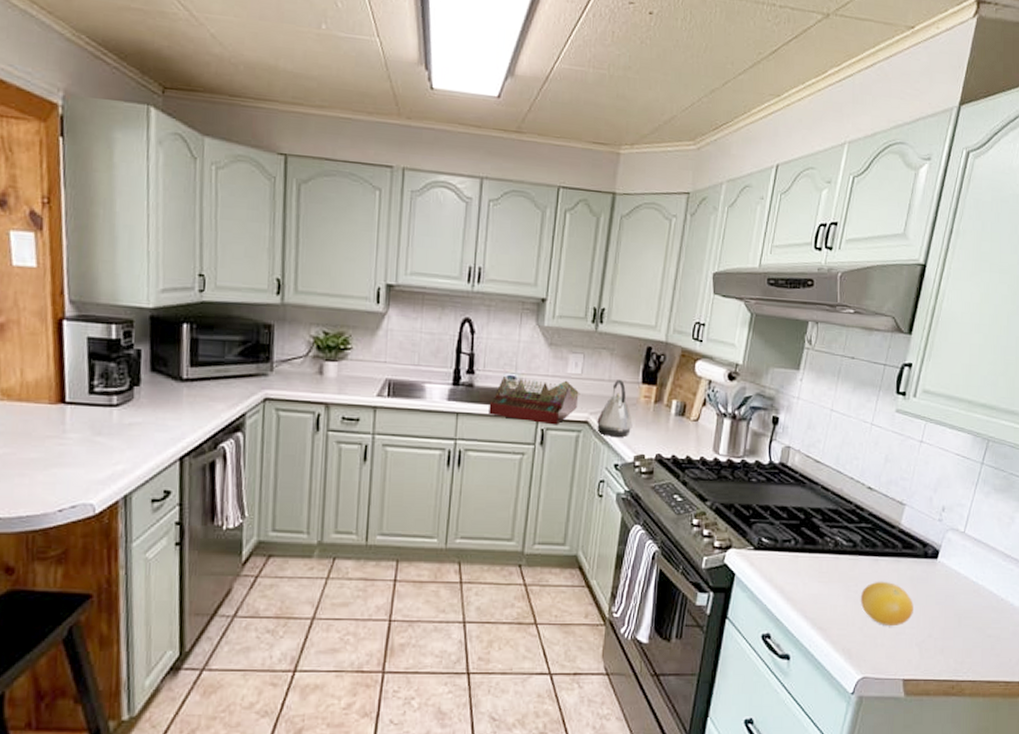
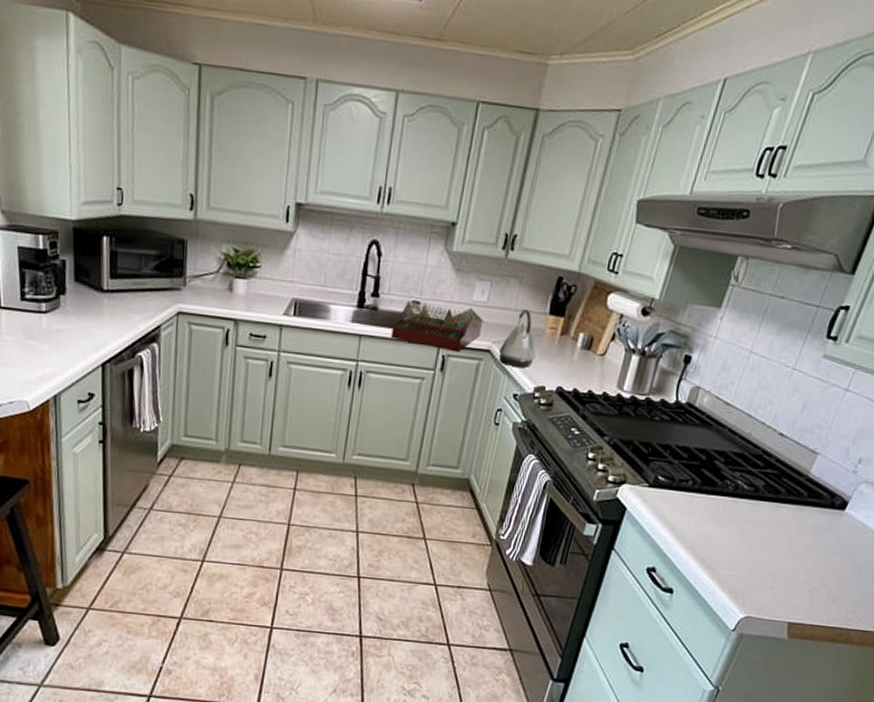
fruit: present [860,581,914,625] -> none [754,527,811,572]

